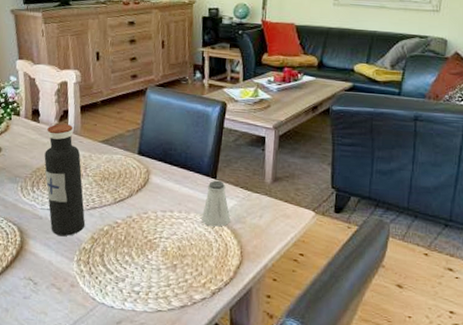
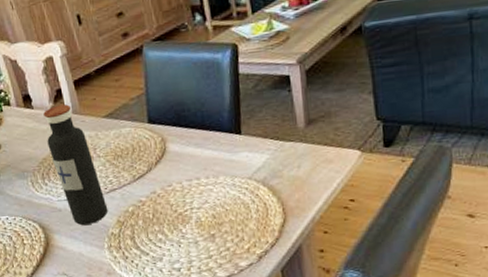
saltshaker: present [202,180,231,227] -> none [232,135,265,187]

